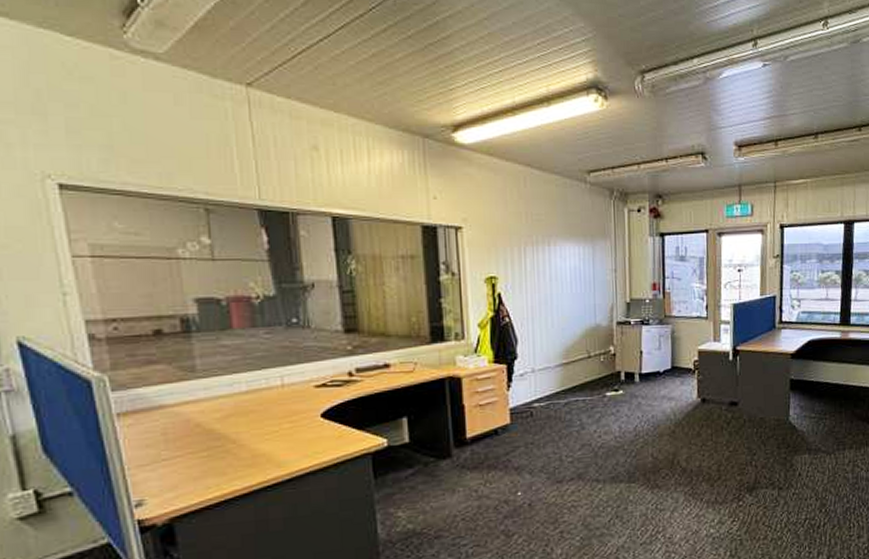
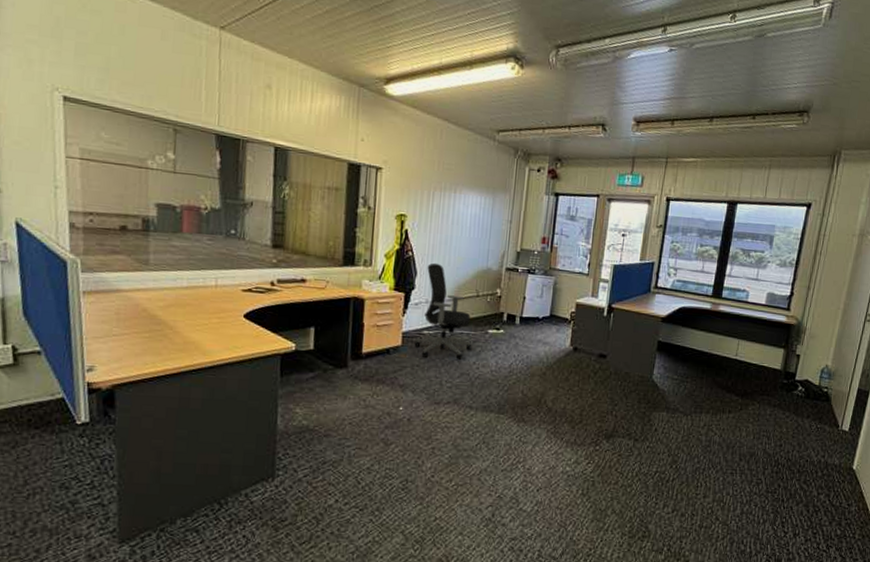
office chair: none [525,326,590,433] -> present [414,262,472,360]

